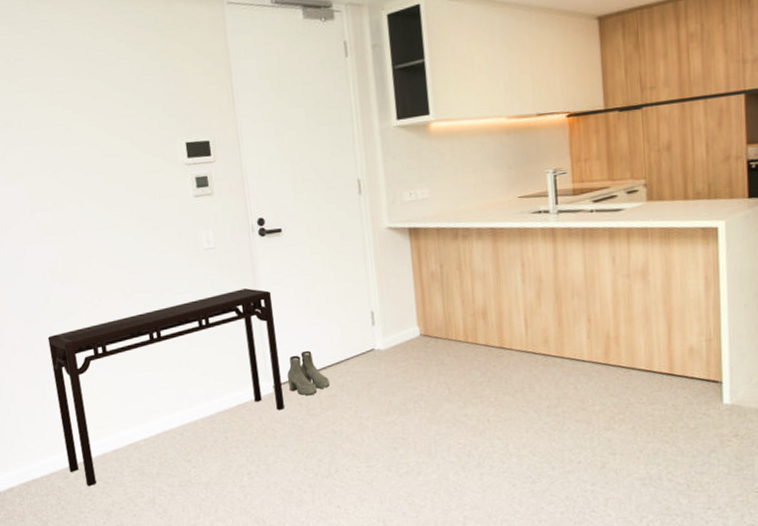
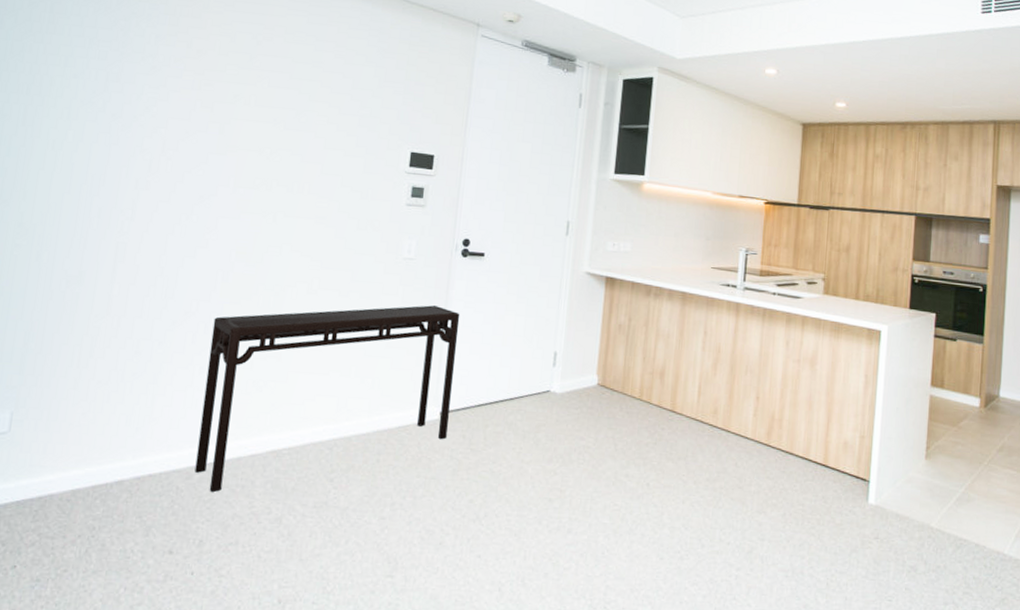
boots: present [286,350,330,396] -> none [456,380,499,429]

